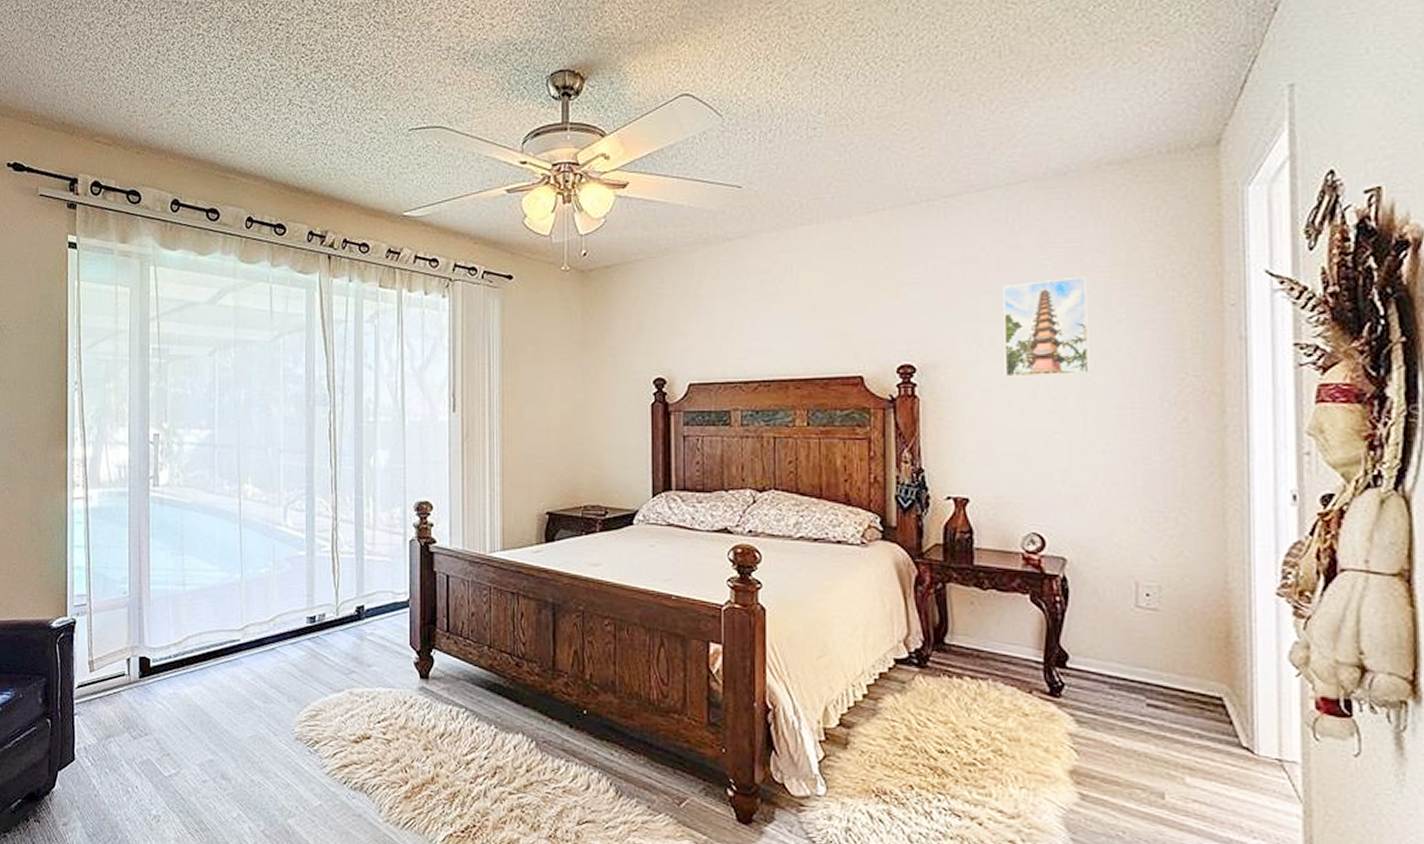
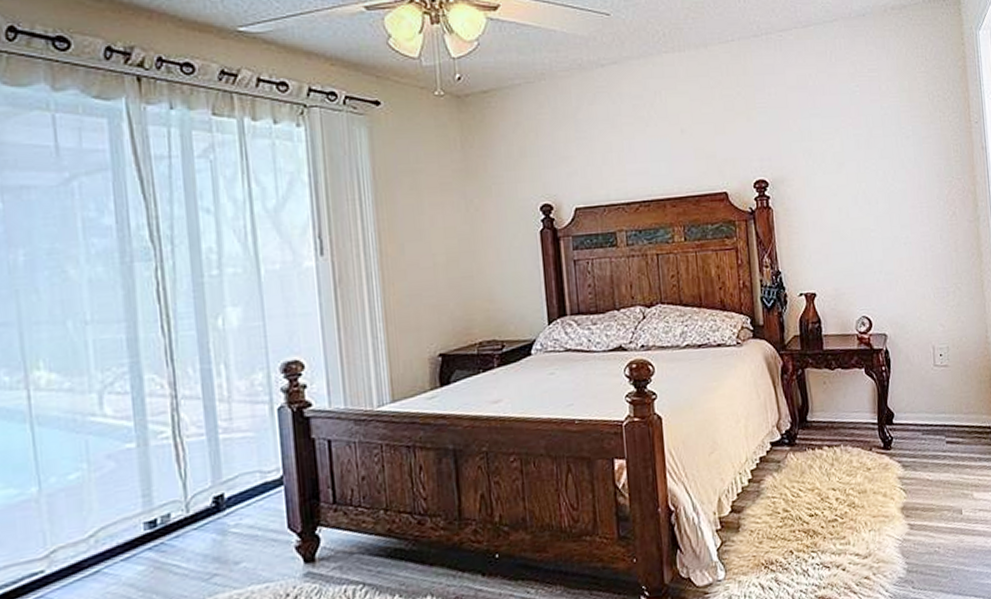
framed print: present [1003,276,1089,377] -> none [827,100,891,187]

